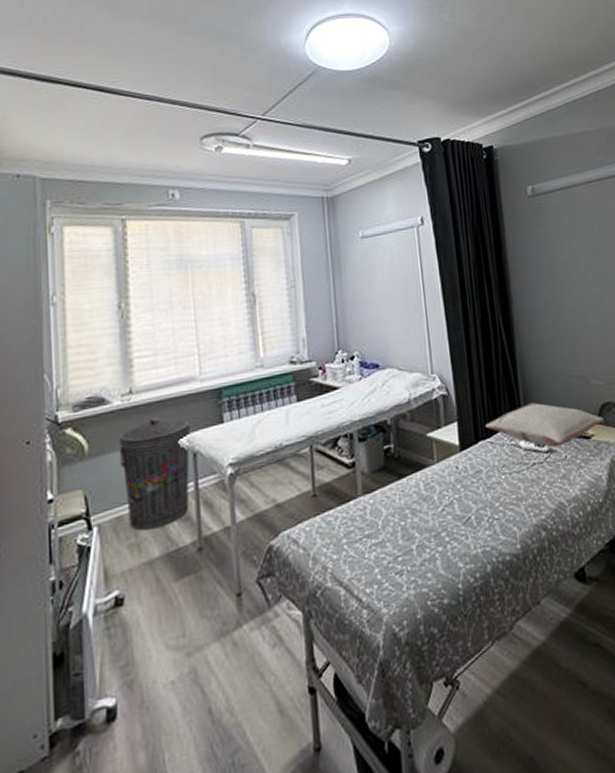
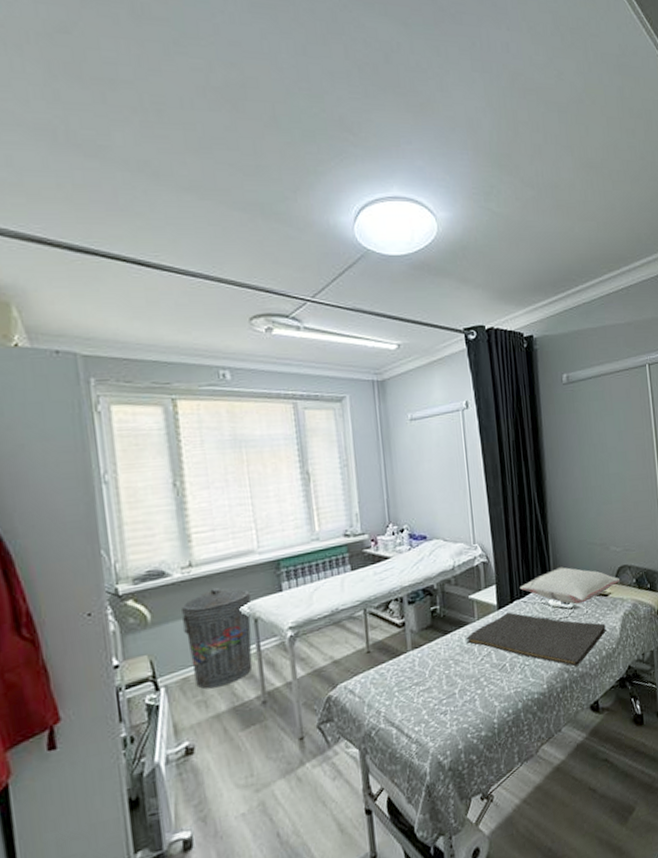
hand towel: none [424,454,590,524] -> present [466,612,606,667]

